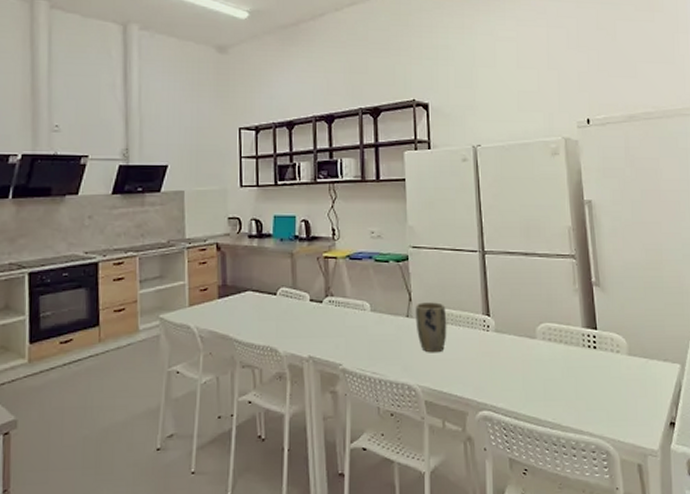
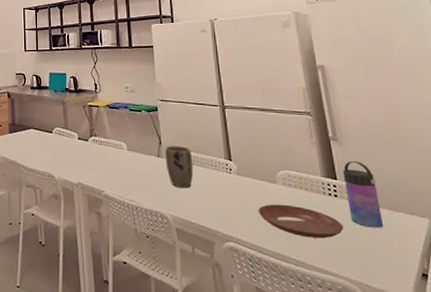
bowl: none [515,361,601,397] -> present [258,204,344,239]
water bottle: none [603,308,638,379] -> present [342,161,383,228]

